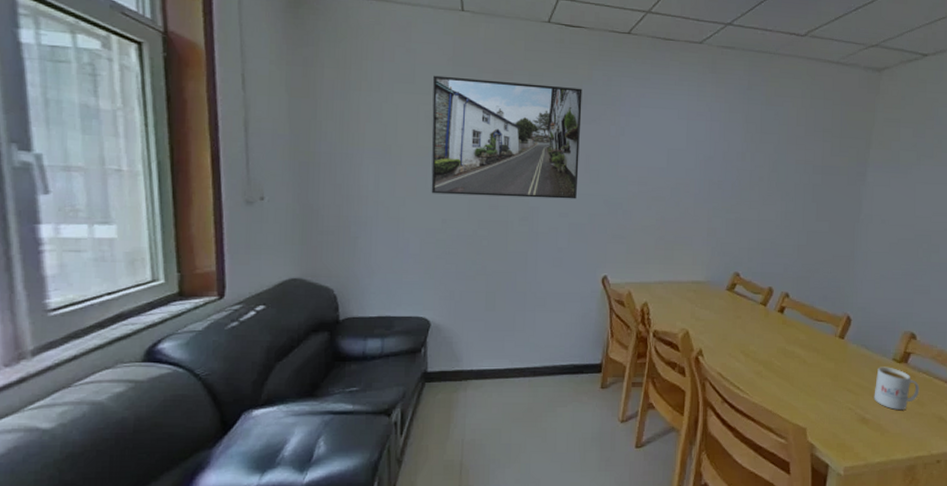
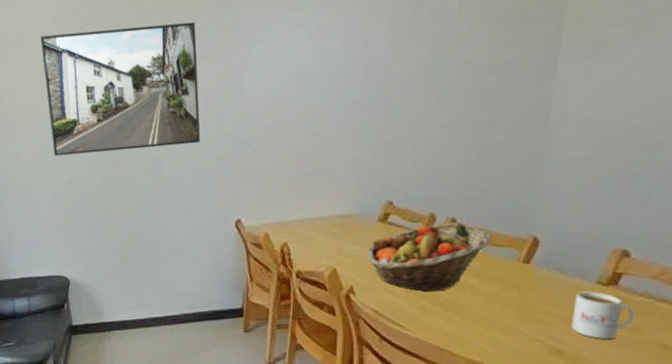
fruit basket: none [715,297,816,359] -> present [366,222,492,293]

